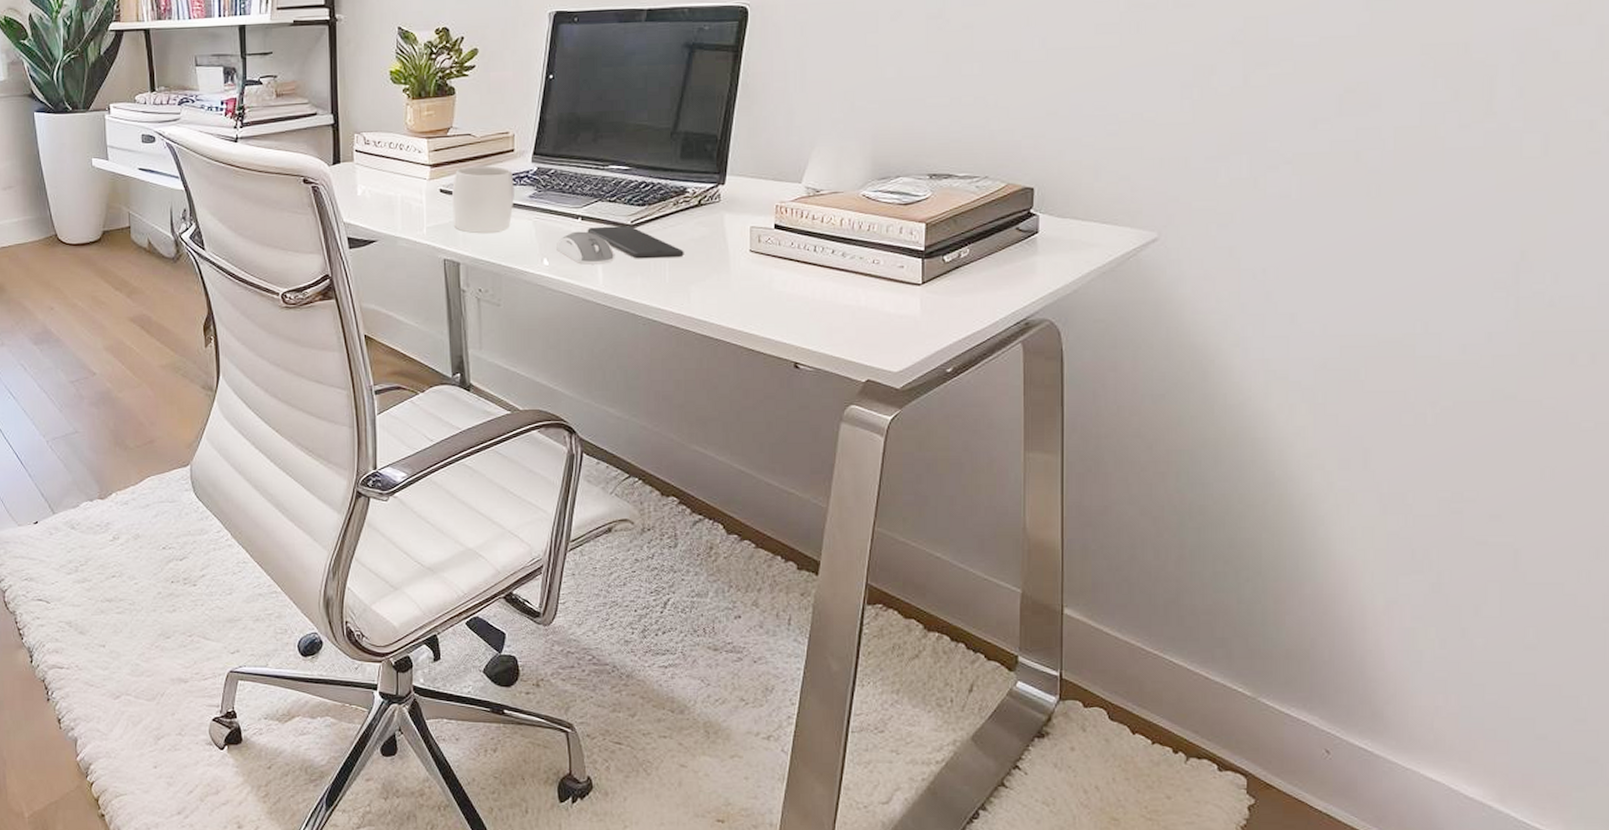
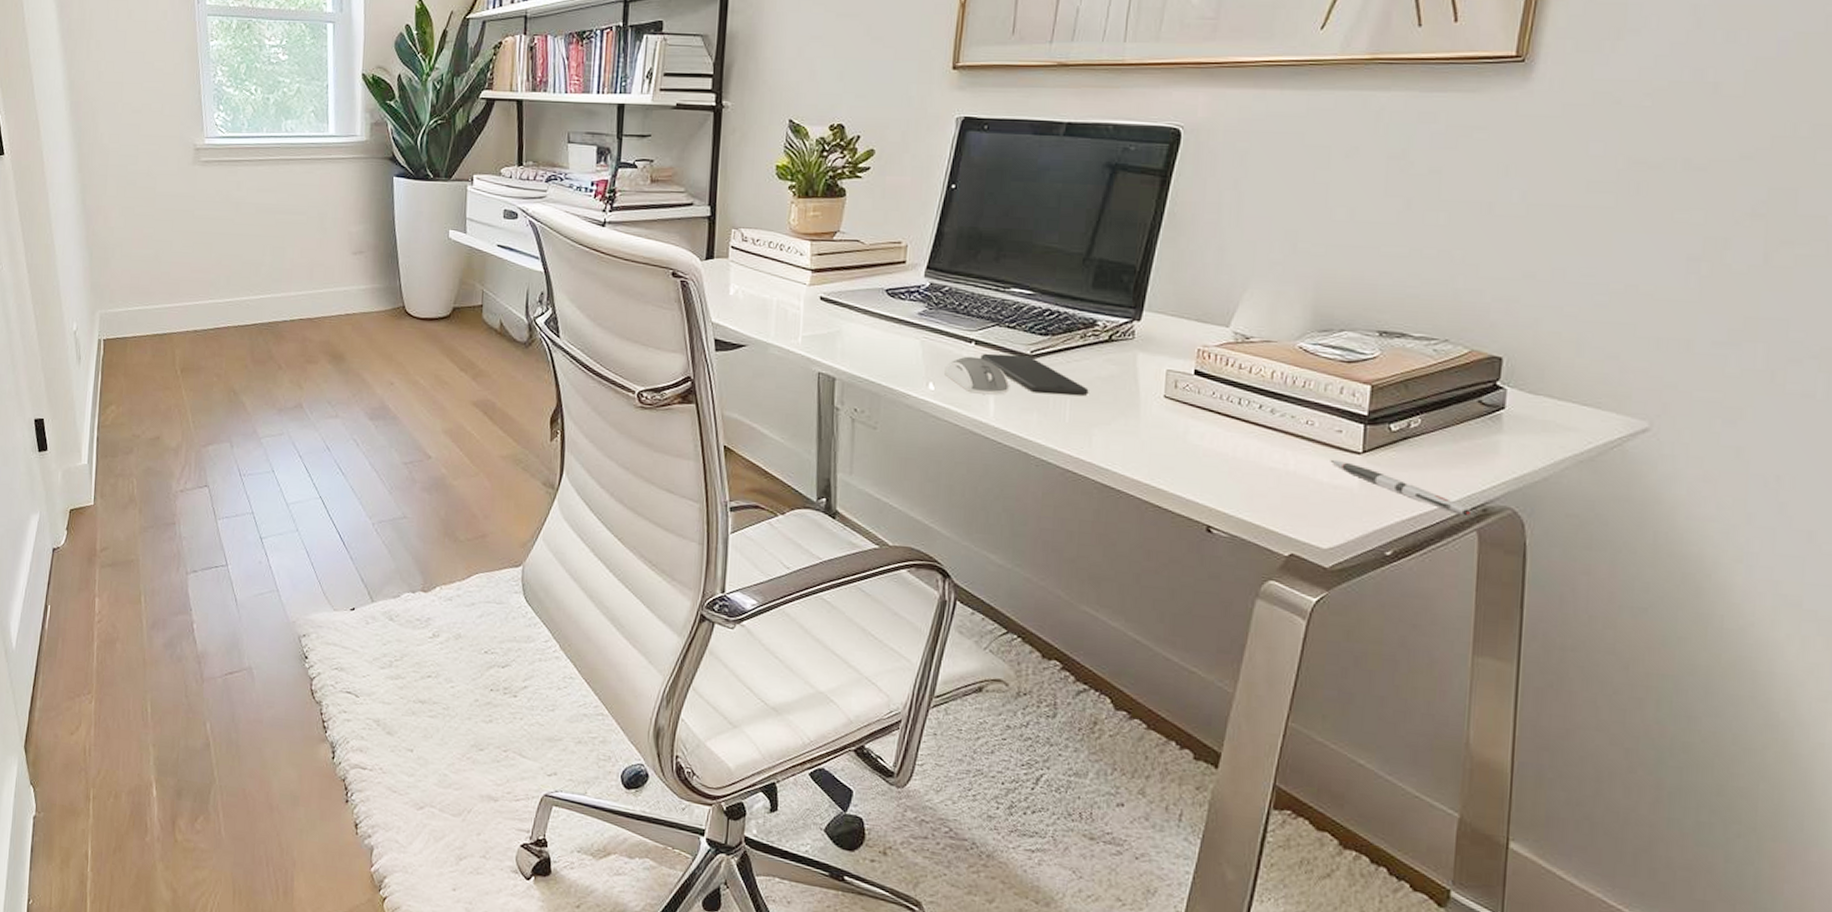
mug: present [452,165,514,234] -> none [831,275,903,350]
pen: none [895,292,1016,331] -> present [1330,459,1472,517]

